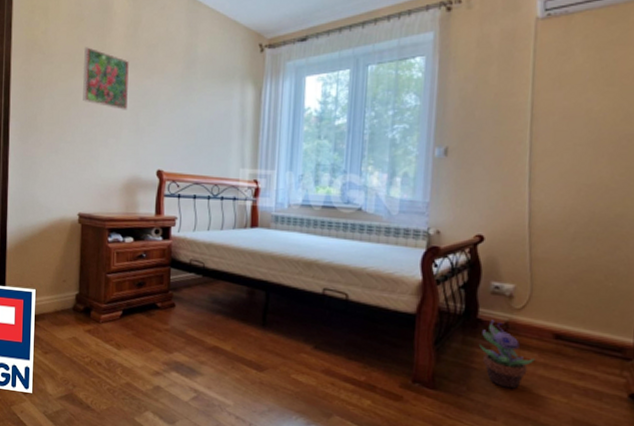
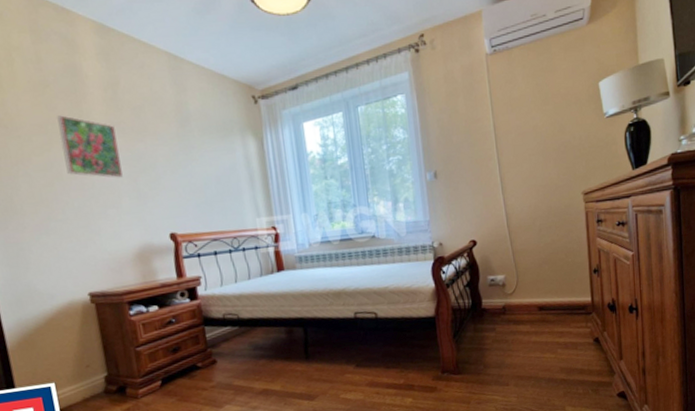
decorative plant: present [479,319,535,389] -> none [487,306,528,359]

